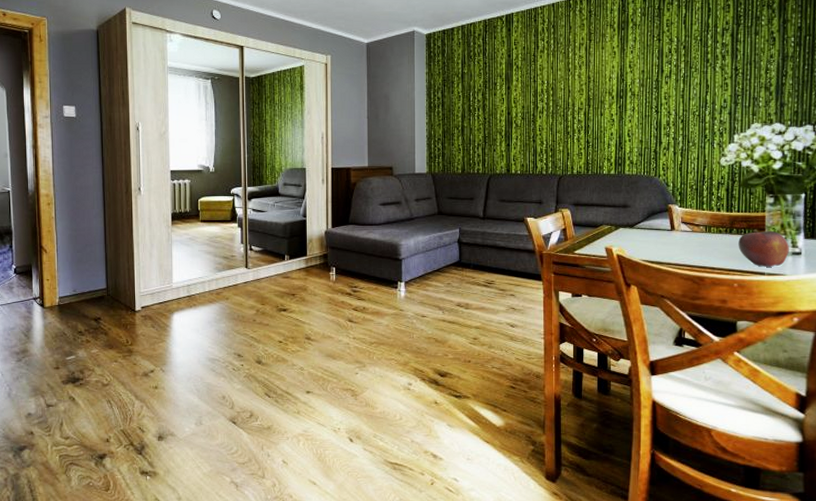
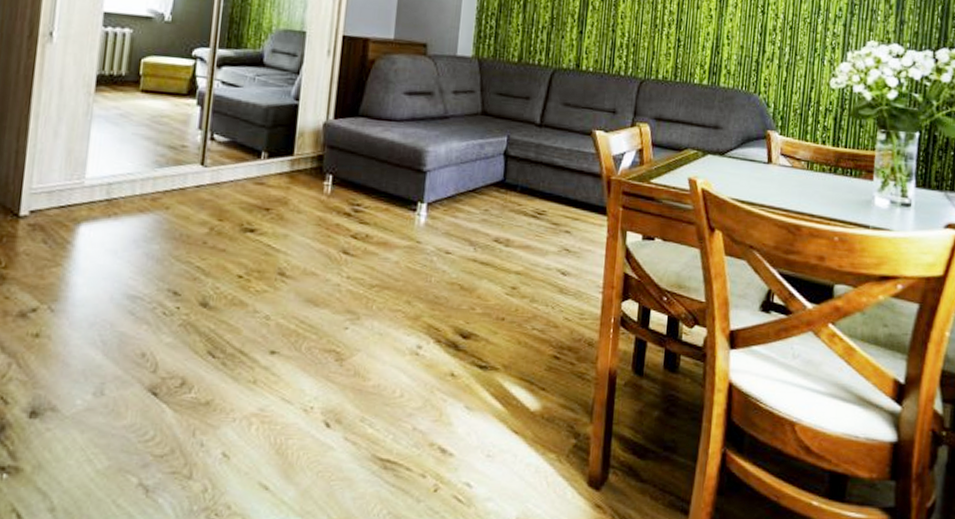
fruit: present [738,229,789,268] -> none [842,171,898,220]

